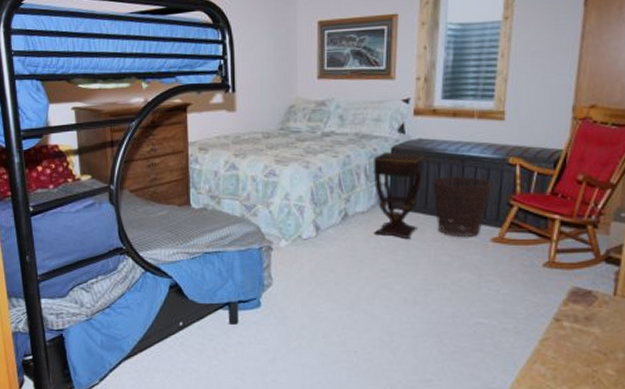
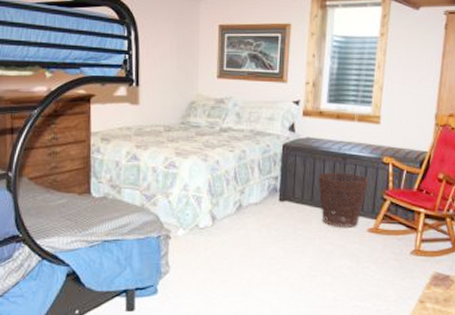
side table: present [372,152,425,238] -> none [265,148,312,228]

